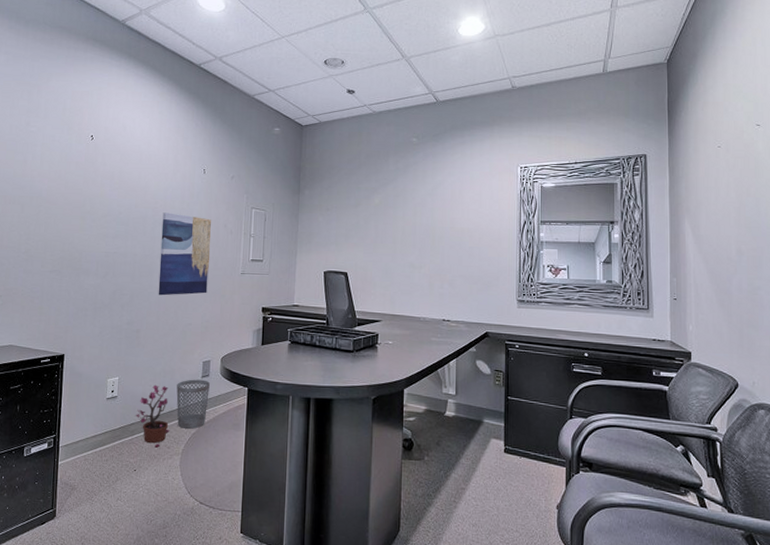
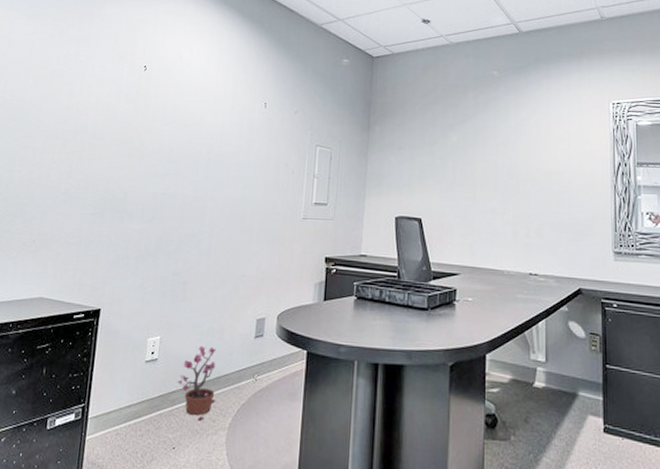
wall art: present [158,212,211,296] -> none [209,150,271,243]
wastebasket: present [176,379,210,429] -> none [225,339,264,399]

